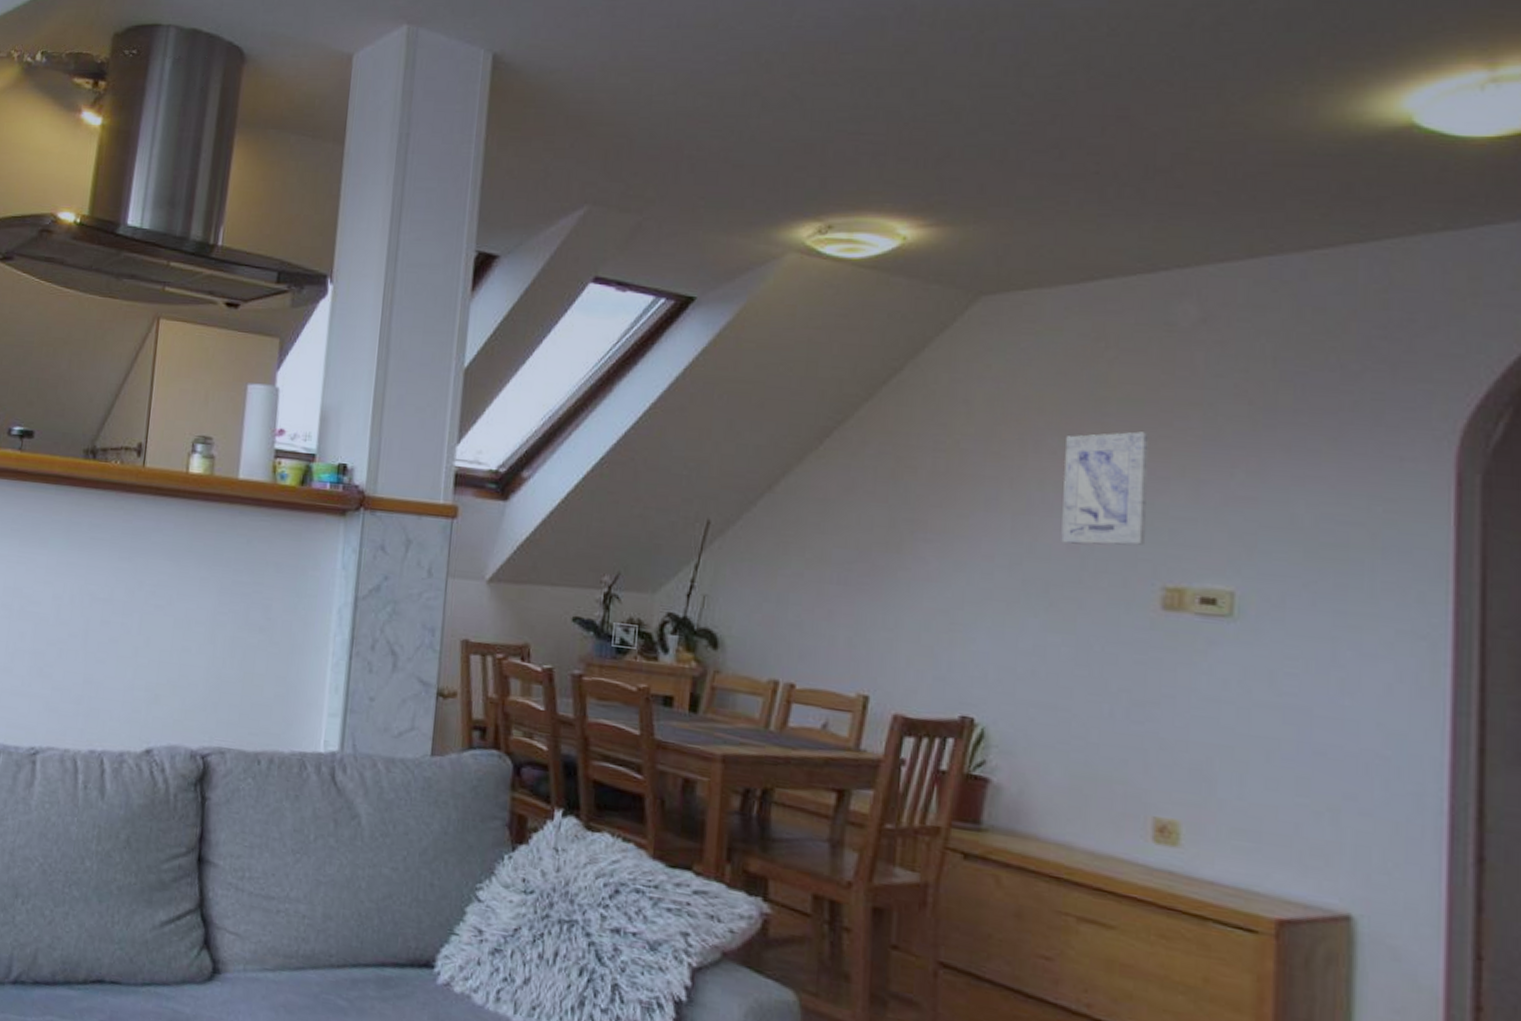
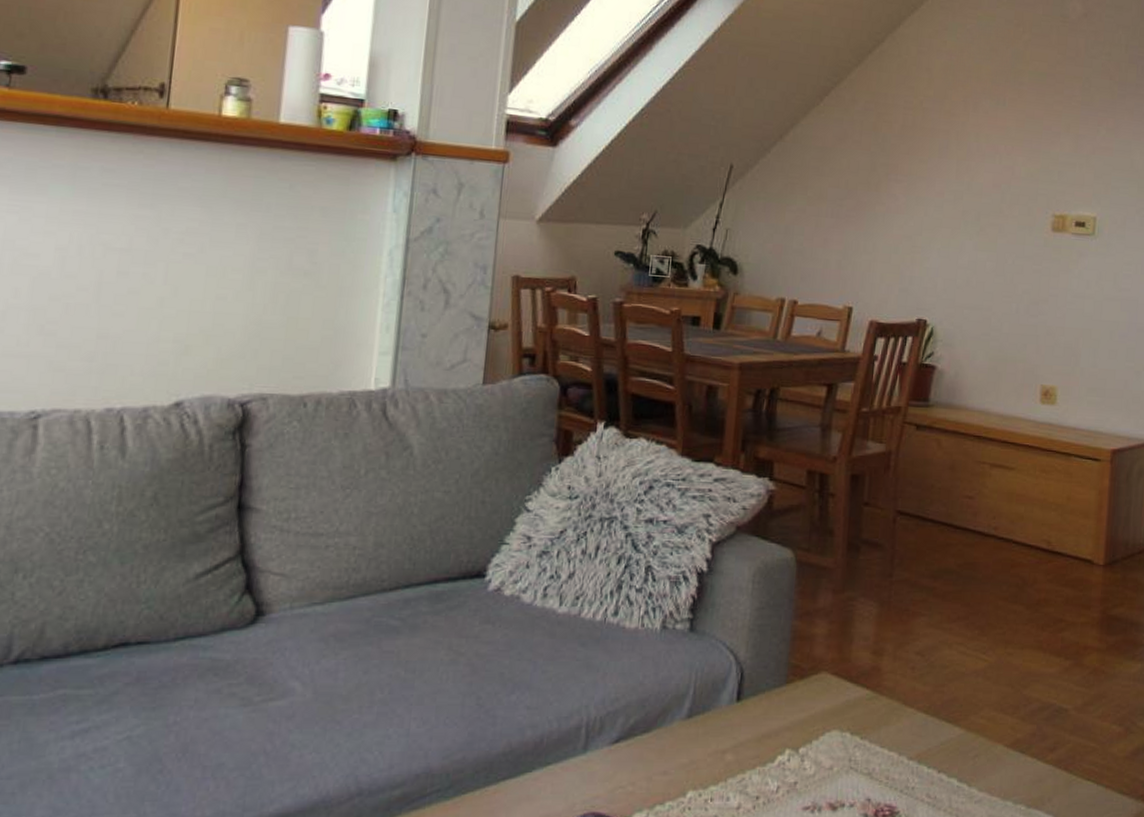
wall art: present [1061,431,1149,545] -> none [989,97,1048,184]

